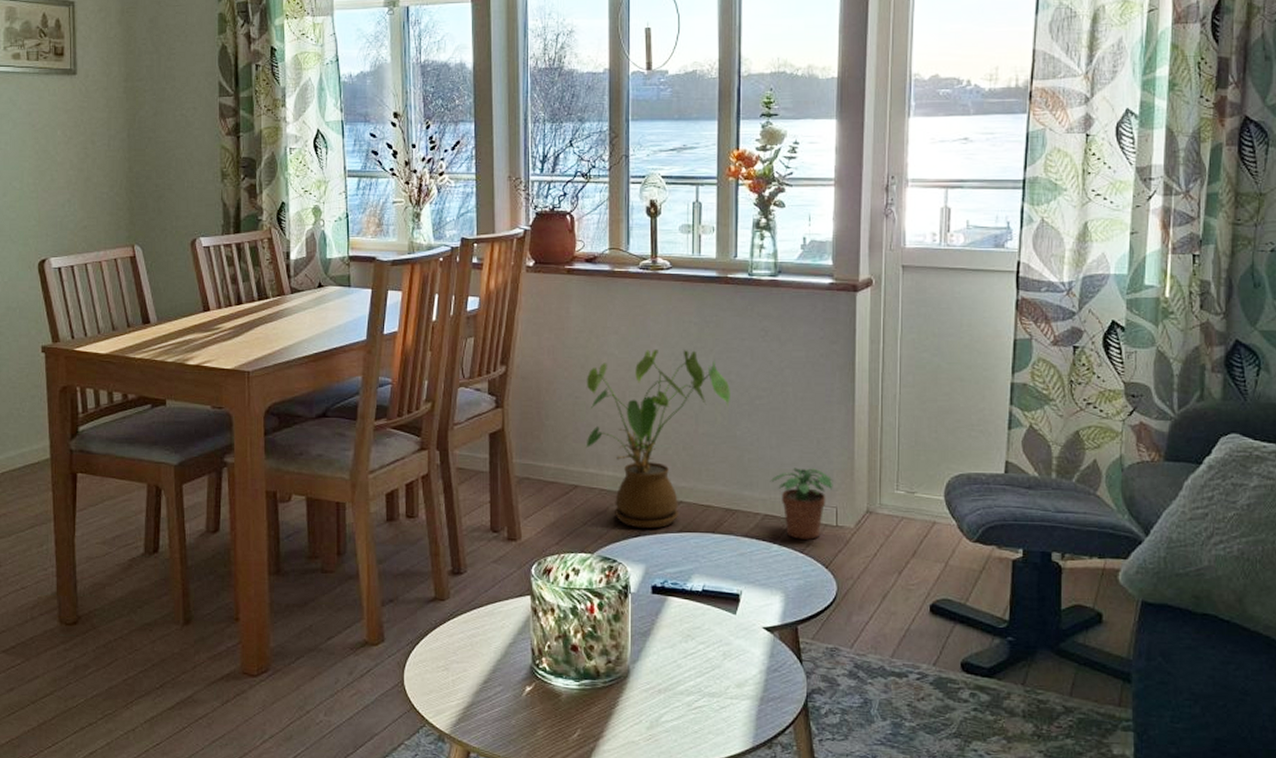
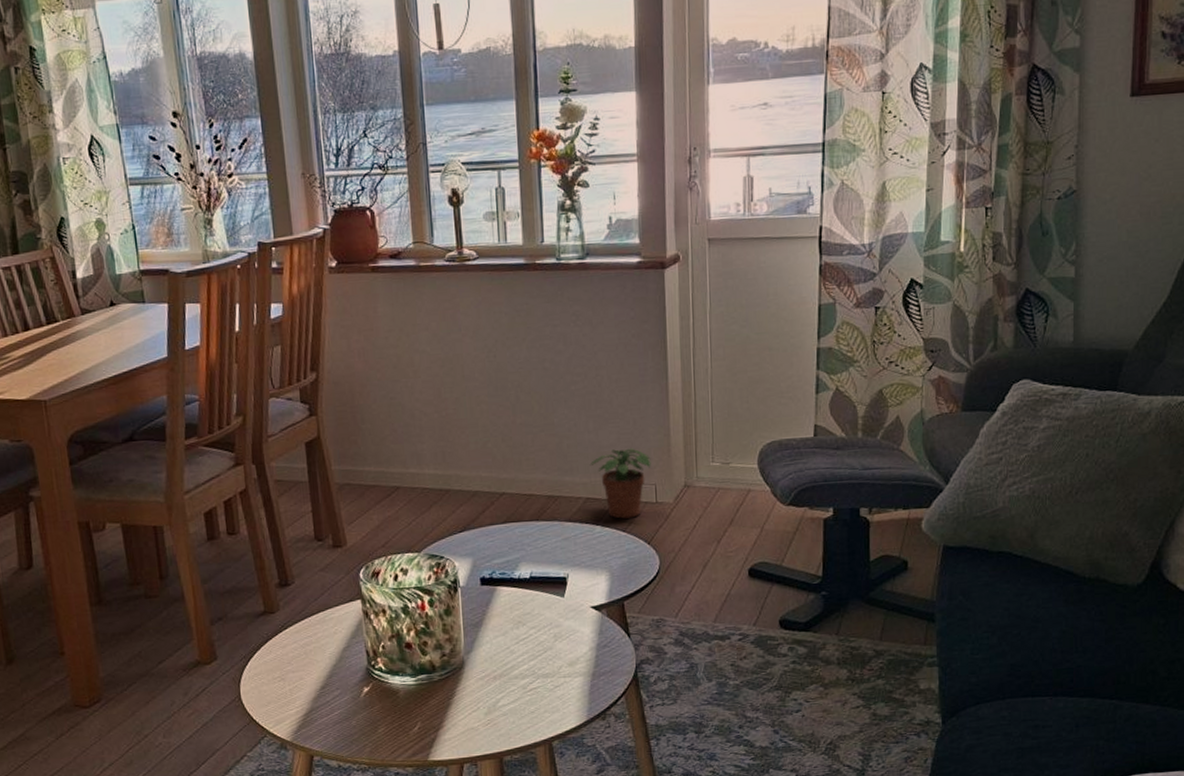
house plant: present [586,350,730,529] -> none [399,341,546,523]

